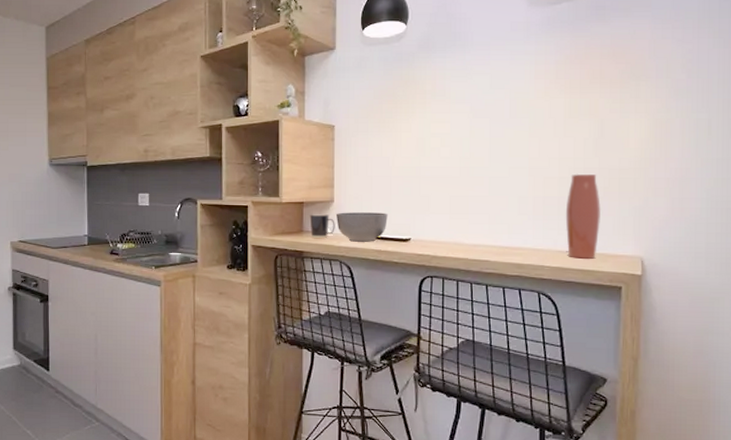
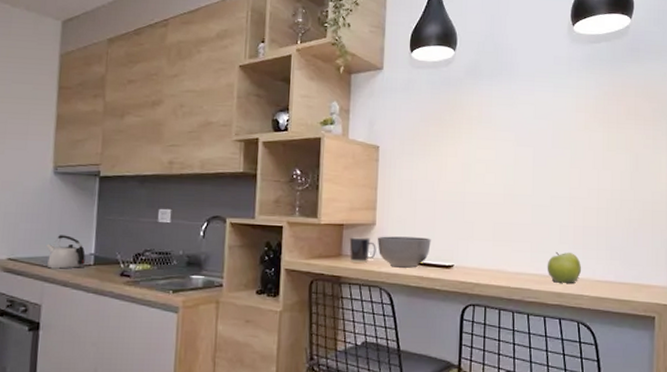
kettle: none [48,219,80,250] -> present [46,235,86,270]
fruit: none [505,223,542,254] -> present [547,252,582,283]
vase: present [565,174,601,259] -> none [603,206,636,289]

